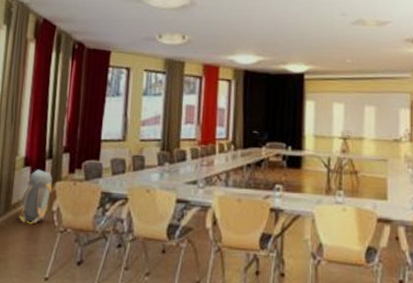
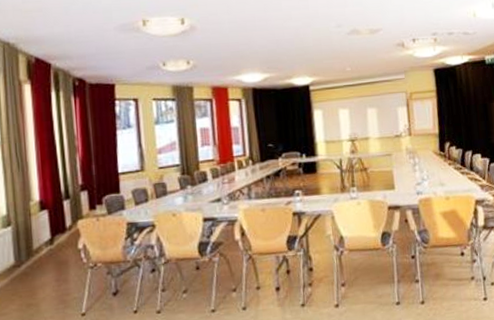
backpack: present [19,169,52,225] -> none [43,211,74,266]

